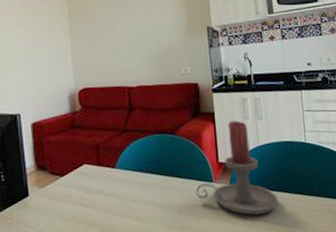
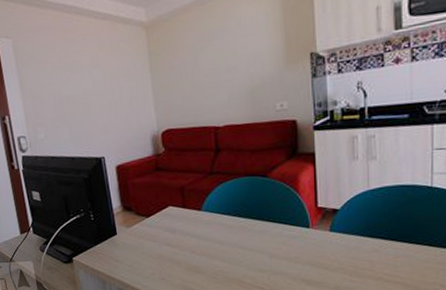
candle holder: present [195,120,278,215] -> none [289,161,389,264]

